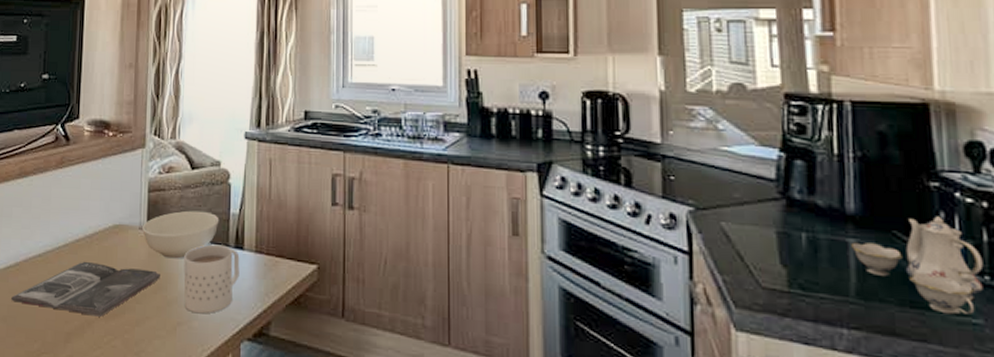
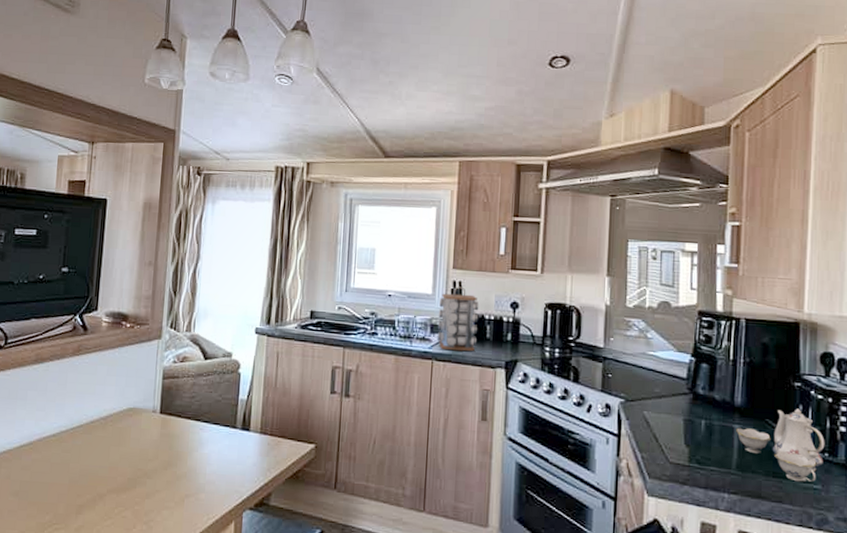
magazine: present [11,261,160,317] -> none [24,440,171,491]
bowl: present [142,210,219,259] -> none [156,396,229,439]
mug: present [183,244,240,314] -> none [192,426,246,487]
spice rack: none [451,76,501,153] -> present [436,286,479,352]

